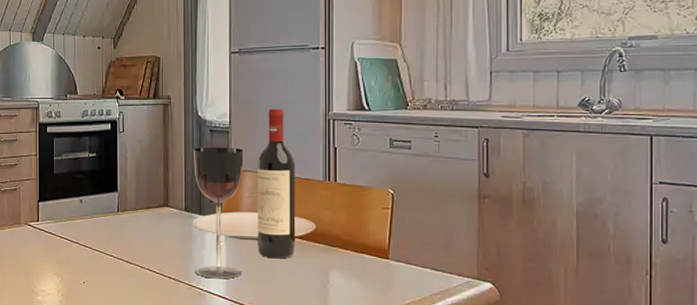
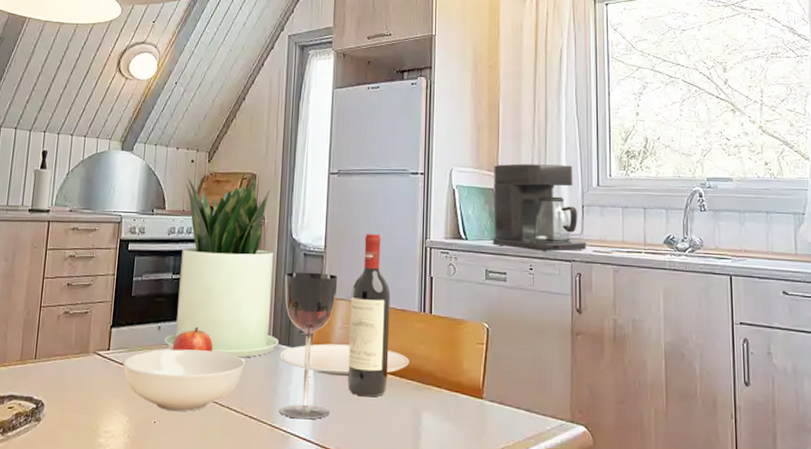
bowl: none [51,219,161,274] -> present [122,349,245,412]
planter: none [86,61,192,226] -> present [164,178,280,358]
fruit: none [94,199,131,221] -> present [172,326,214,352]
coffee maker: none [396,32,495,120] -> present [492,163,587,252]

